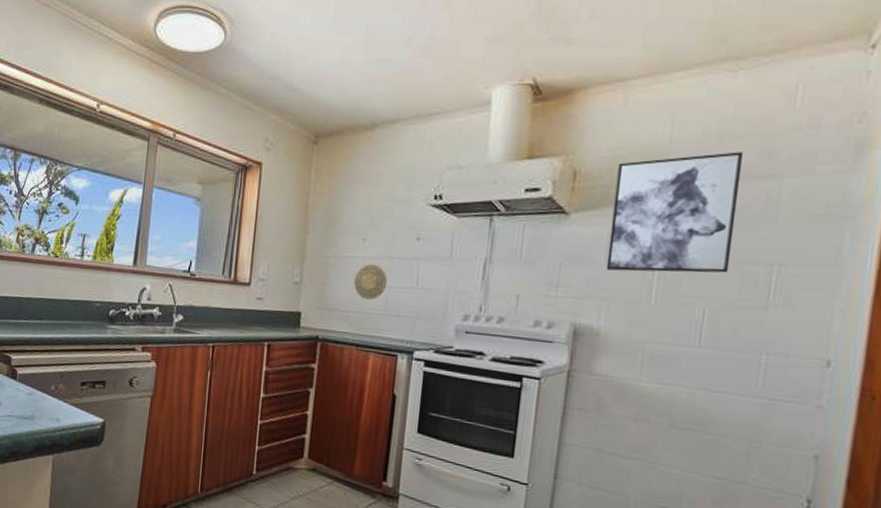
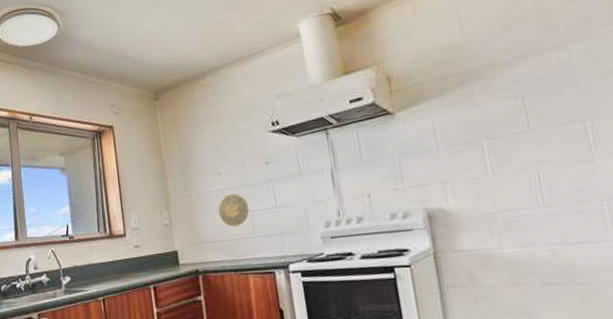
wall art: present [606,152,744,273] -> none [424,31,548,155]

